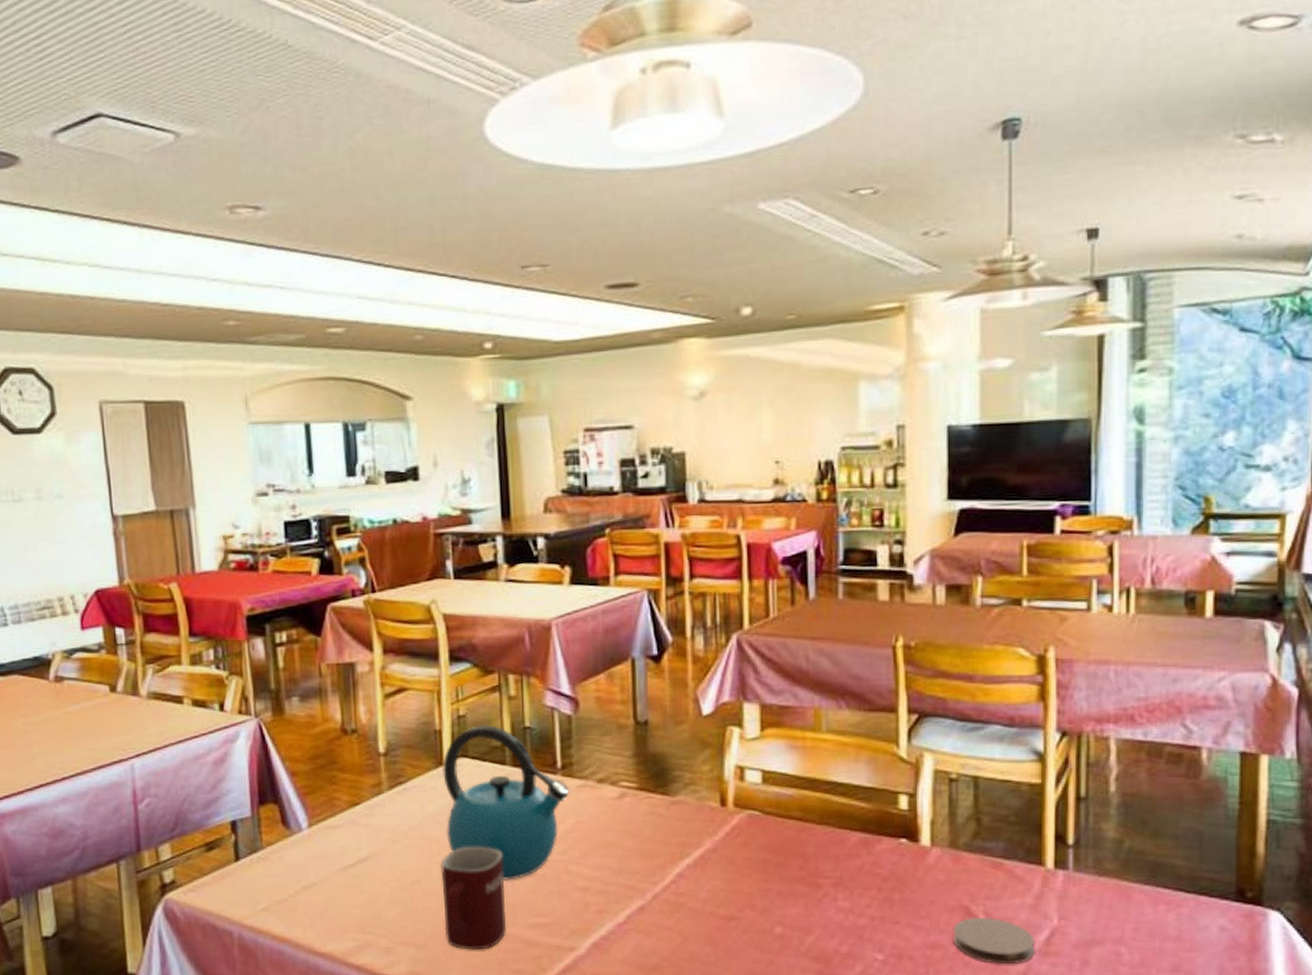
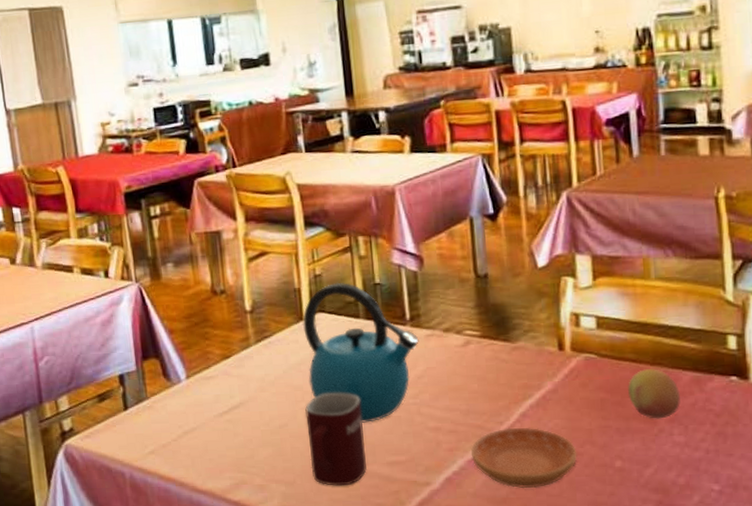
saucer: none [620,888,735,956] -> present [470,427,577,489]
fruit: none [791,827,848,883] -> present [627,368,681,419]

